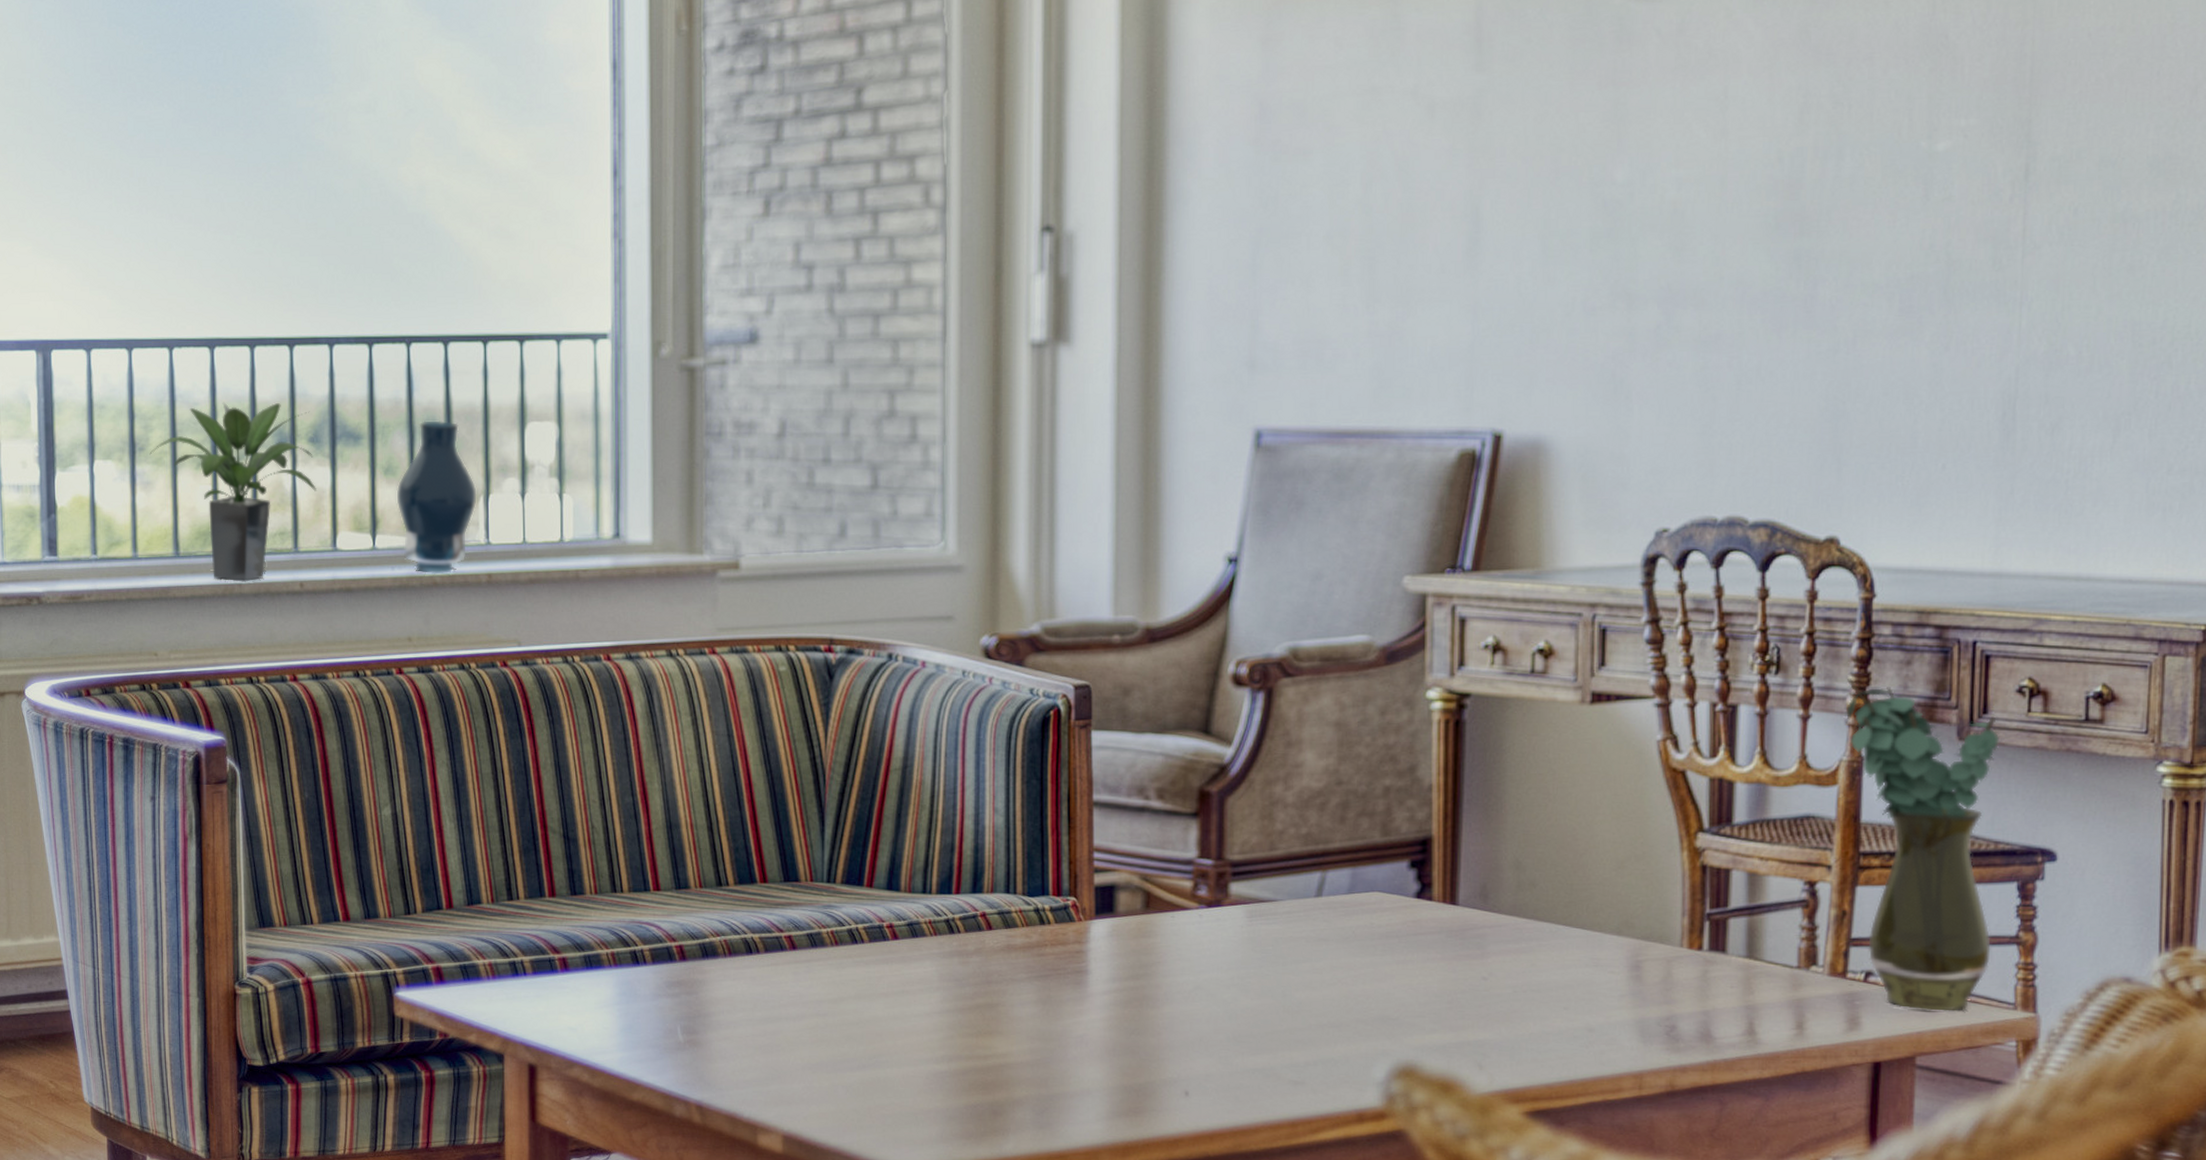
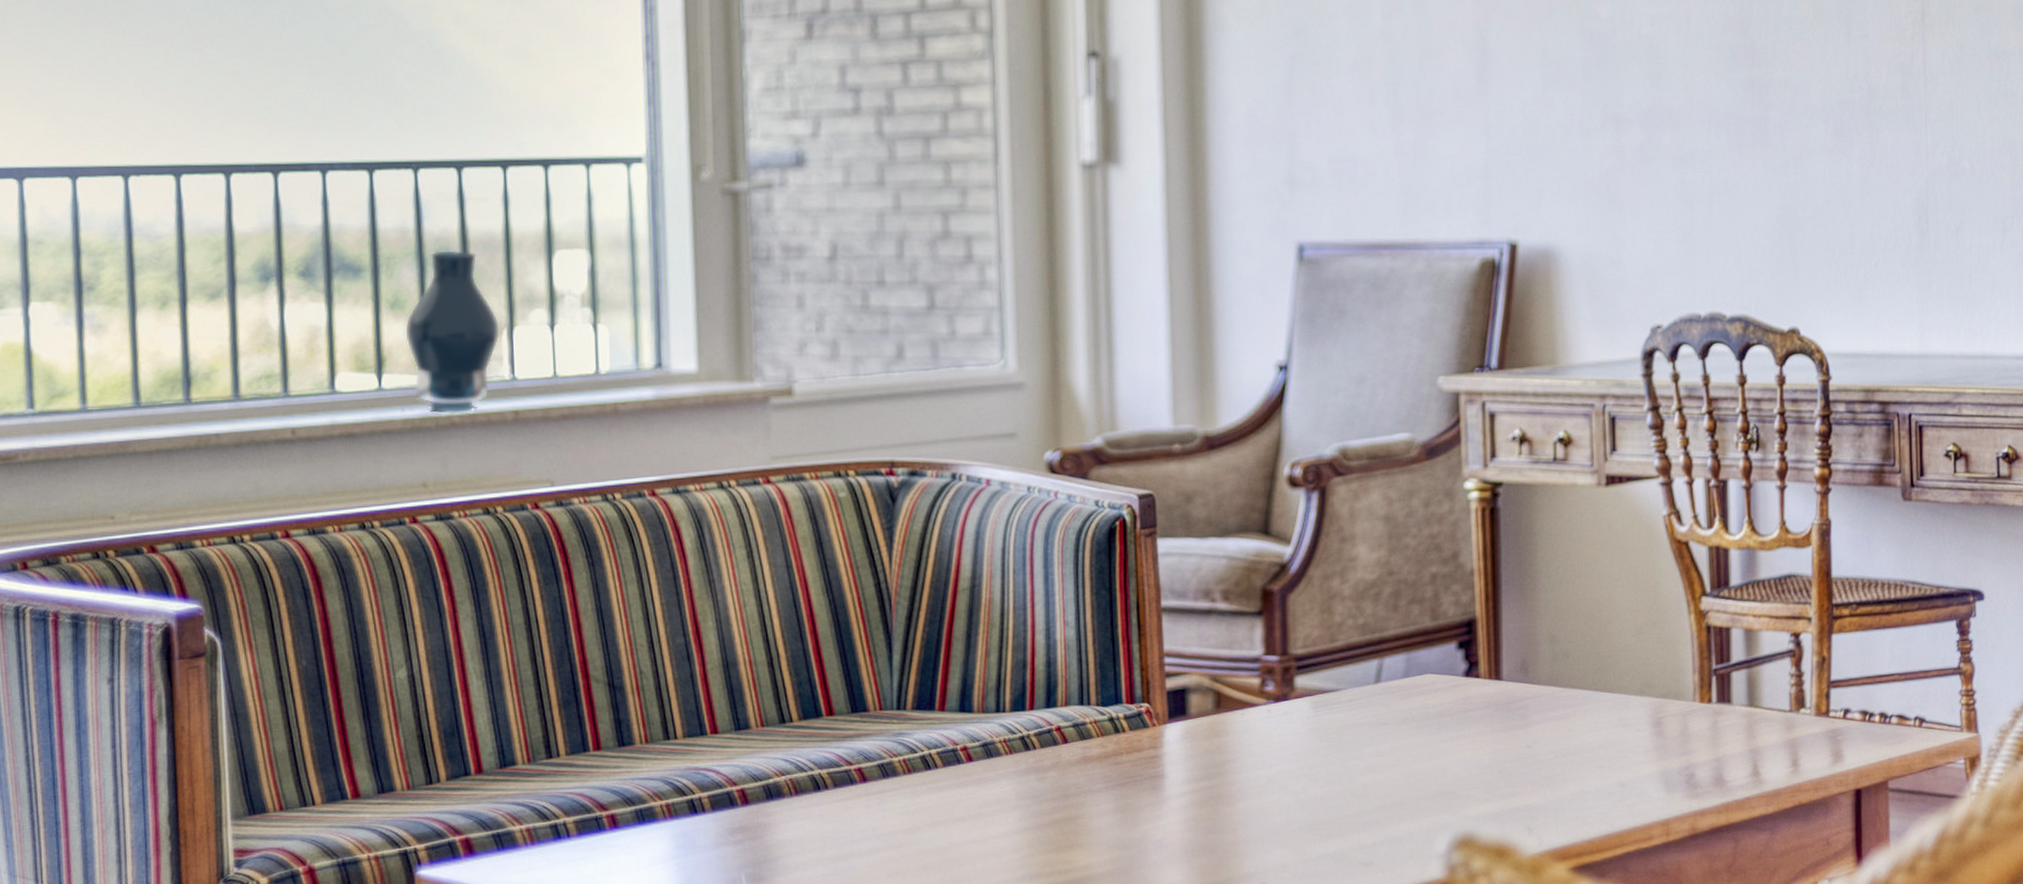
potted plant: present [149,402,316,582] -> none [101,234,309,432]
vase: present [1845,678,2000,1012] -> none [1813,451,1940,739]

